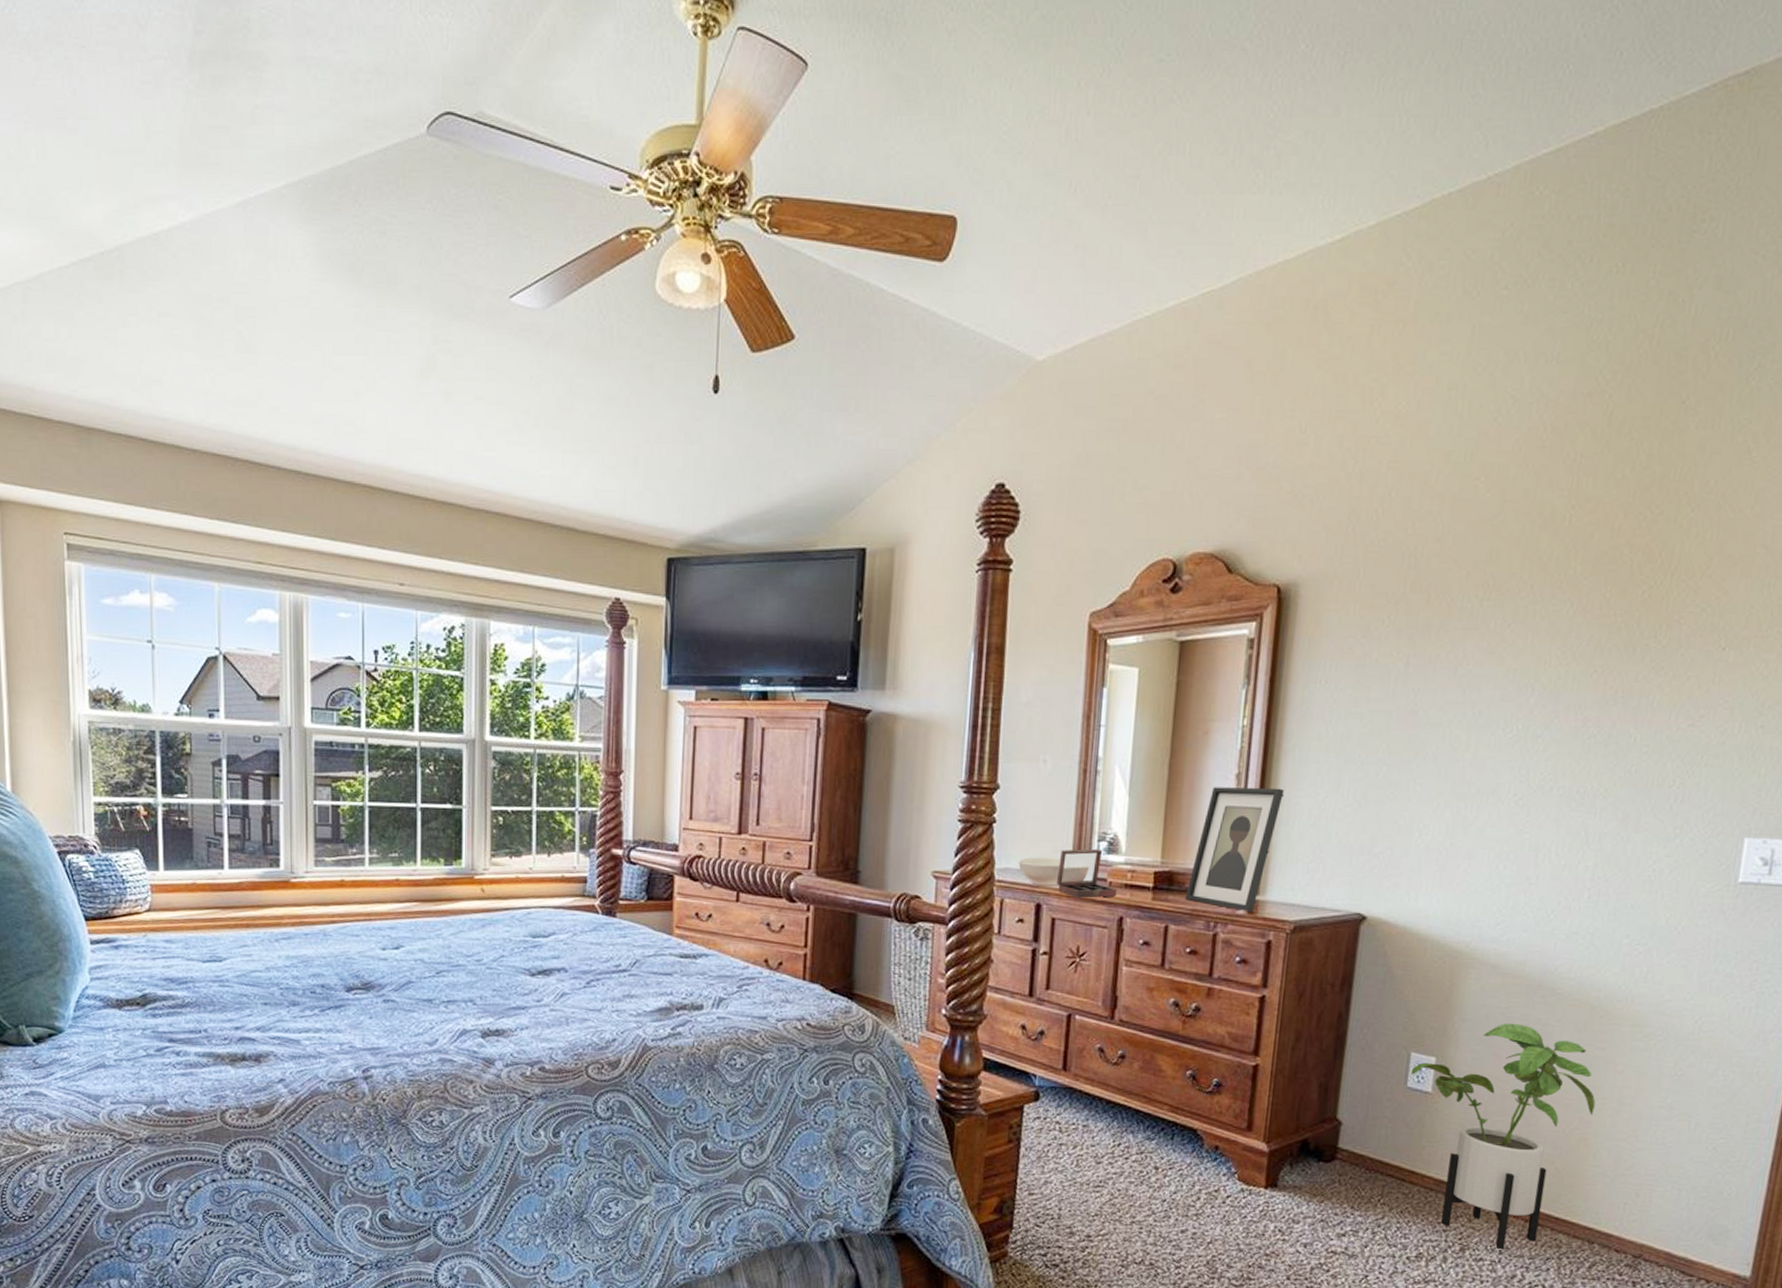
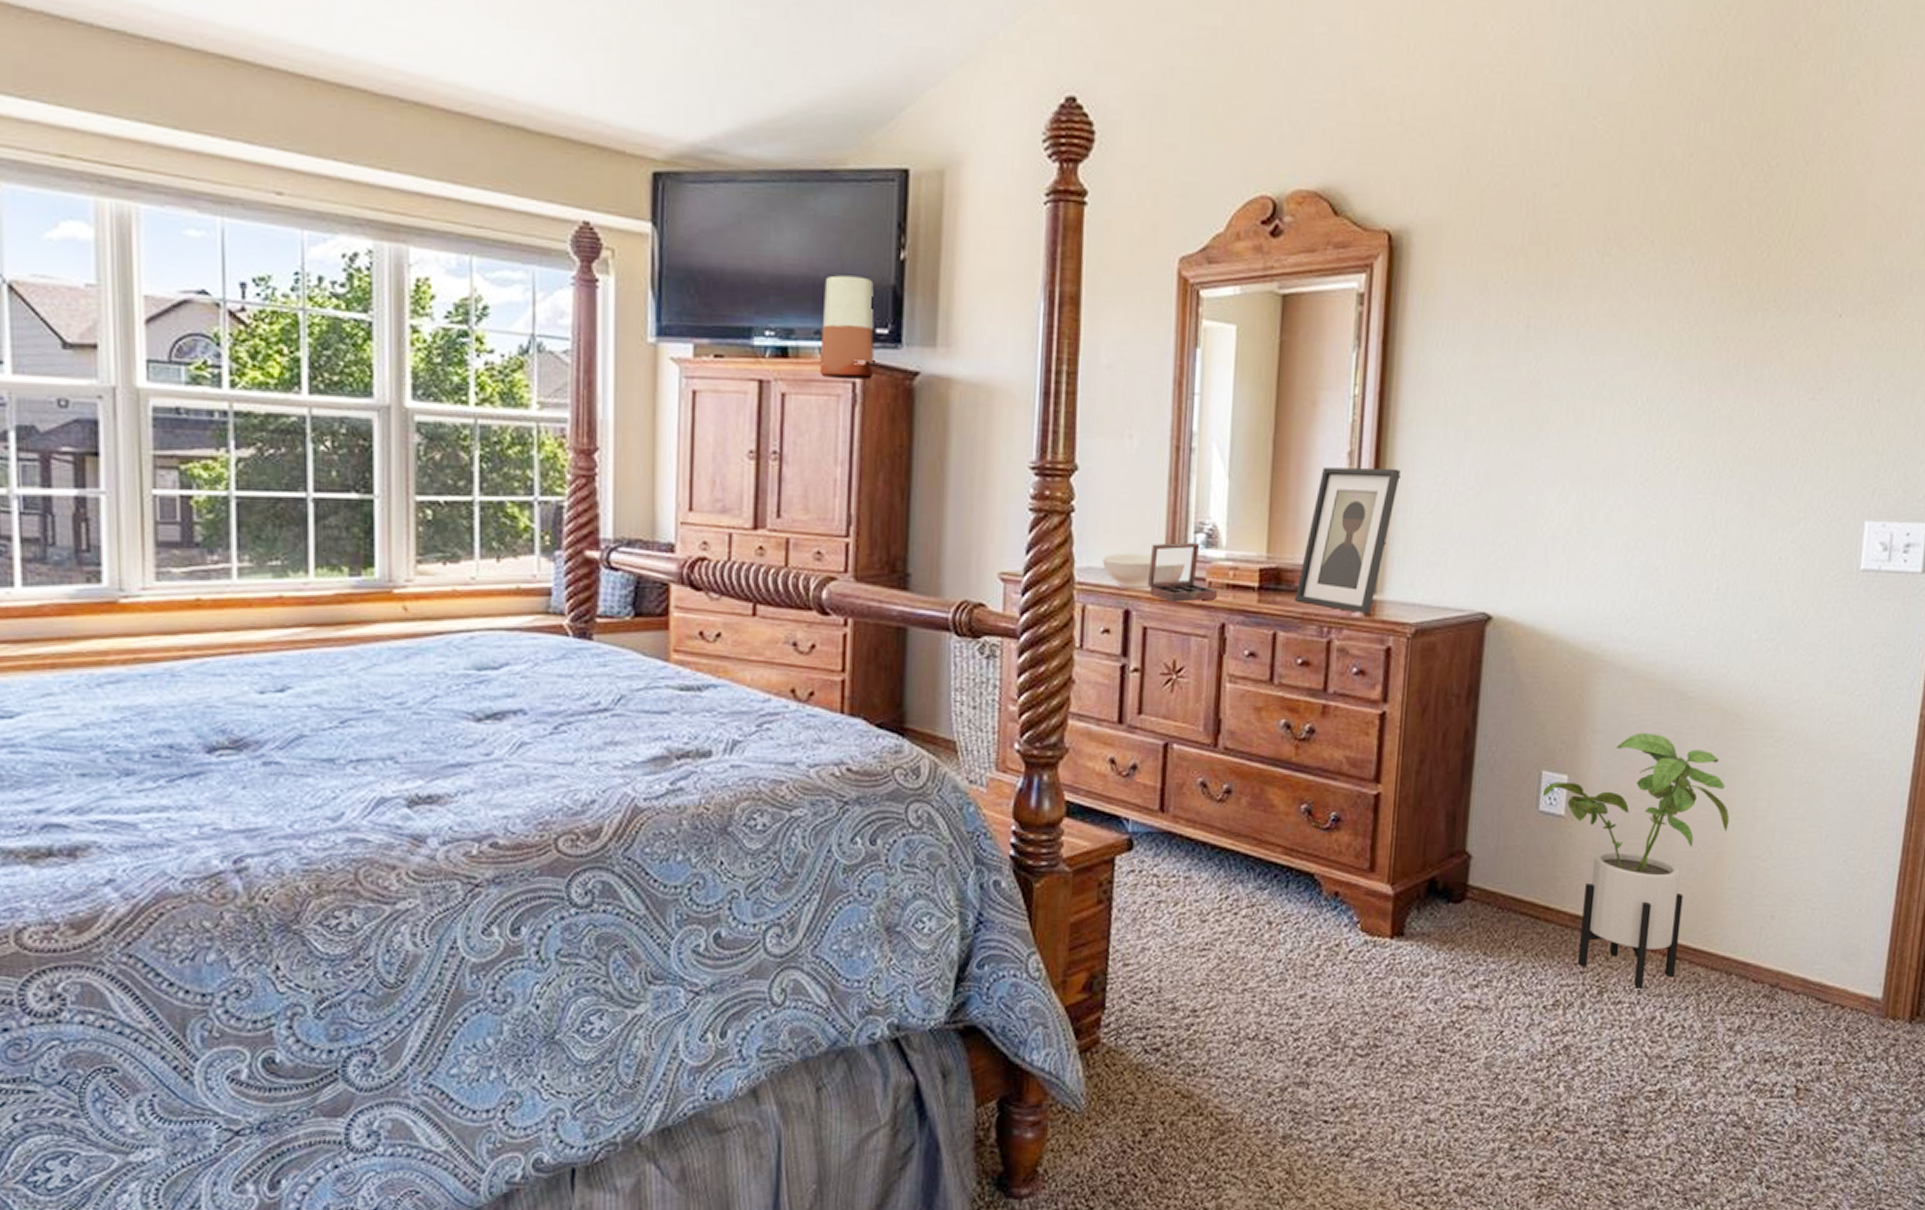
vase: none [791,634,836,717] -> present [819,275,874,381]

